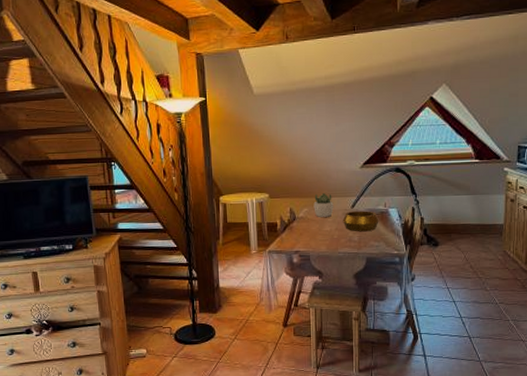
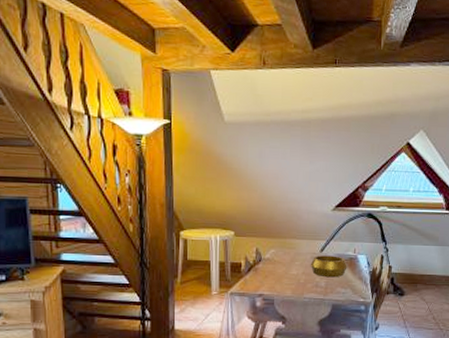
succulent plant: present [313,193,334,217] -> none [281,234,302,260]

